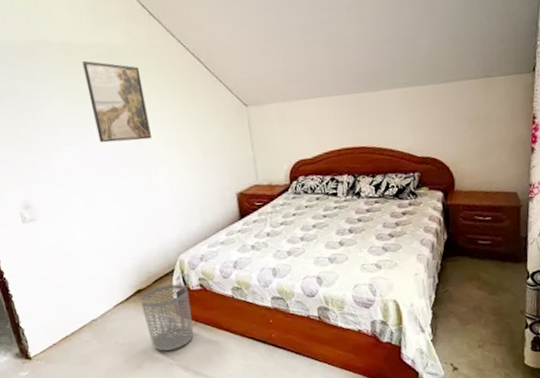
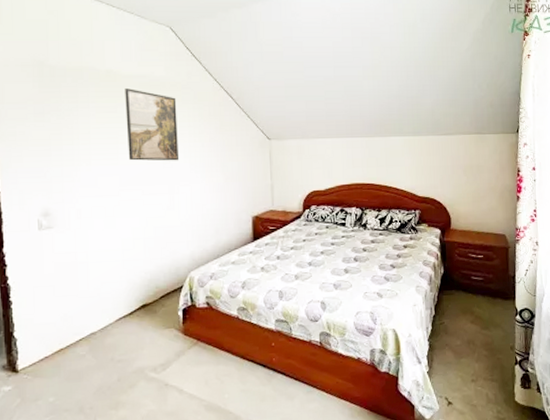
waste bin: present [140,284,194,351] -> none [144,300,195,370]

